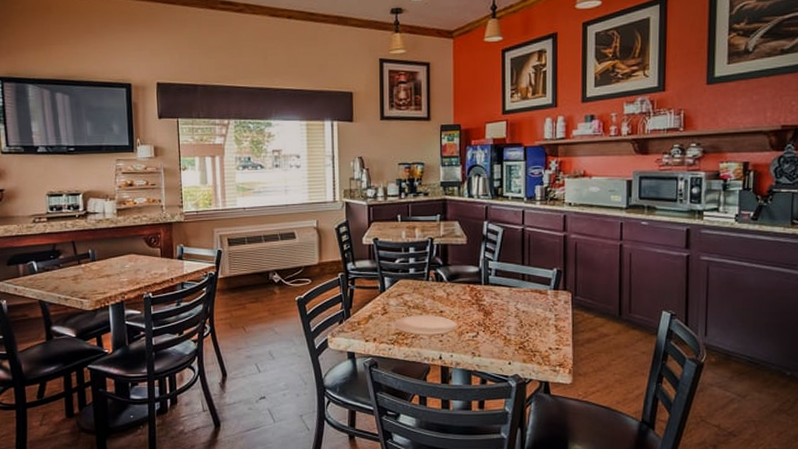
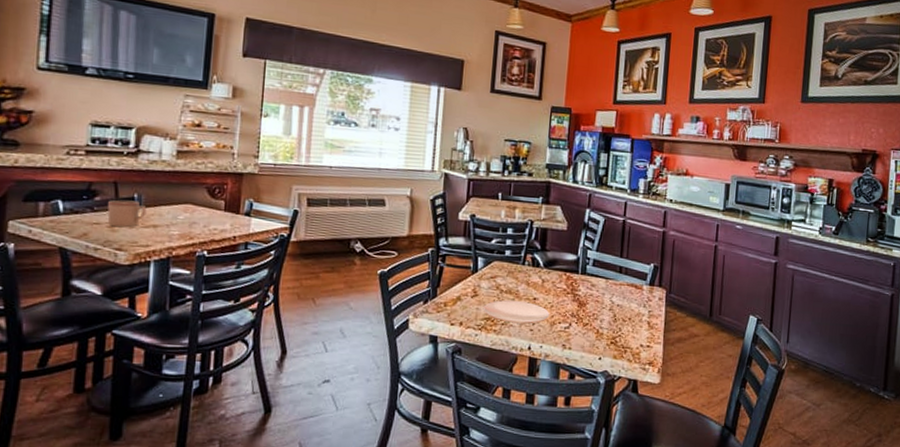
mug: none [70,256,100,280] -> present [107,199,147,228]

